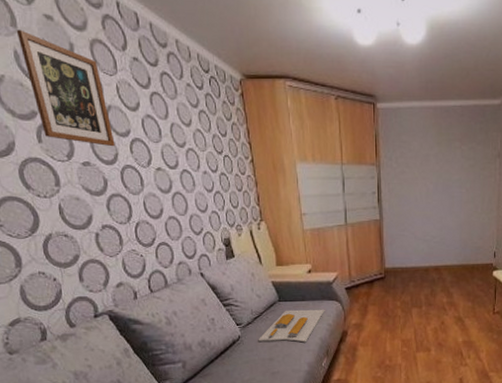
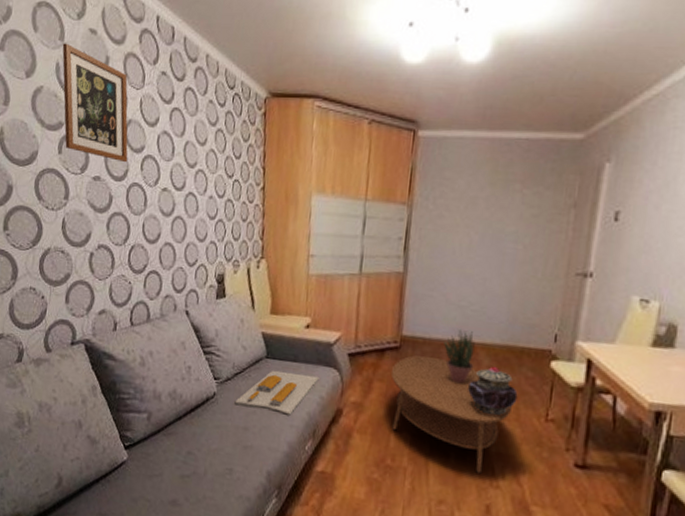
coffee table: none [380,280,470,359] -> present [391,355,512,475]
potted plant: none [417,258,441,297] -> present [444,330,475,384]
decorative container: none [438,281,473,316] -> present [468,366,518,416]

